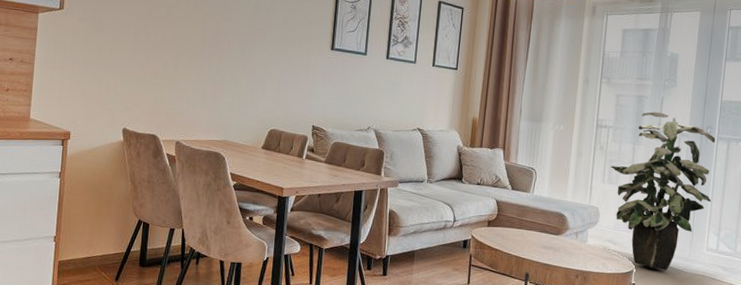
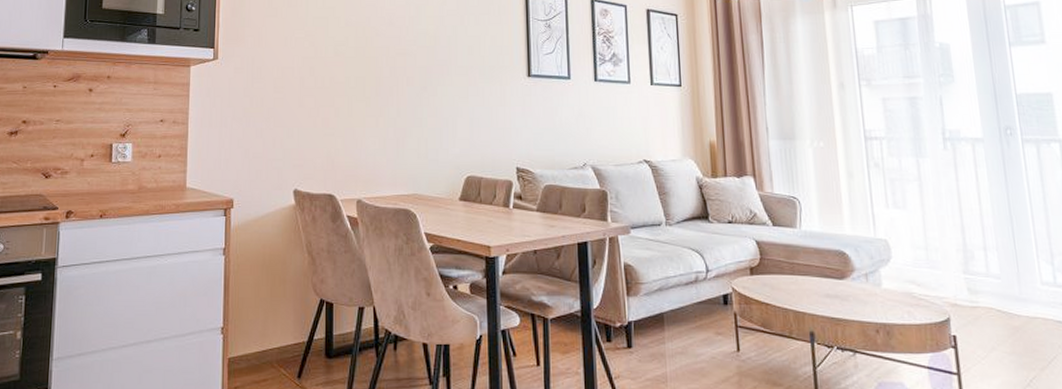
indoor plant: present [611,111,716,271] -> none [893,115,1033,315]

